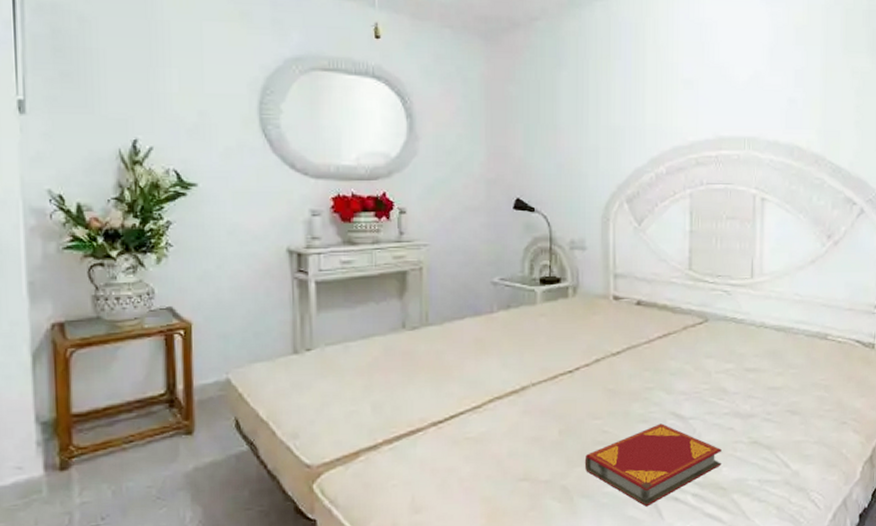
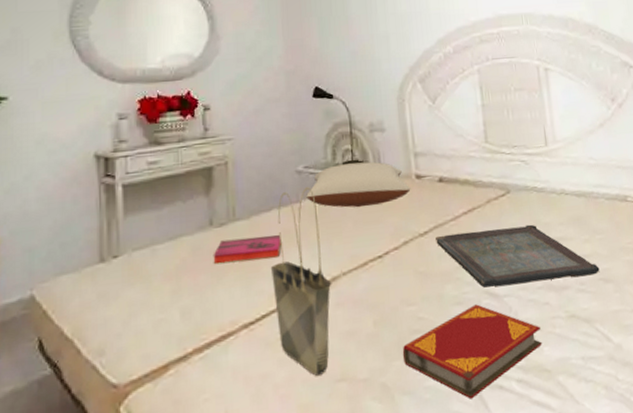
hardback book: none [404,342,473,365] -> present [213,235,282,265]
tote bag: none [461,299,521,475] -> present [270,187,332,377]
pillow: none [500,279,607,323] -> present [306,161,411,208]
serving tray: none [628,353,789,409] -> present [436,224,600,288]

